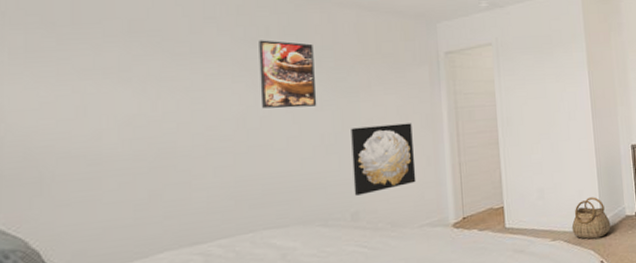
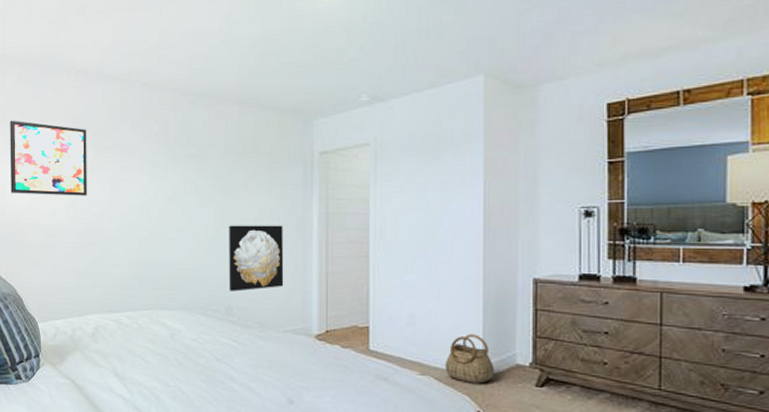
wall art: none [15,23,153,116] -> present [10,120,87,196]
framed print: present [259,40,317,109] -> none [159,136,203,201]

